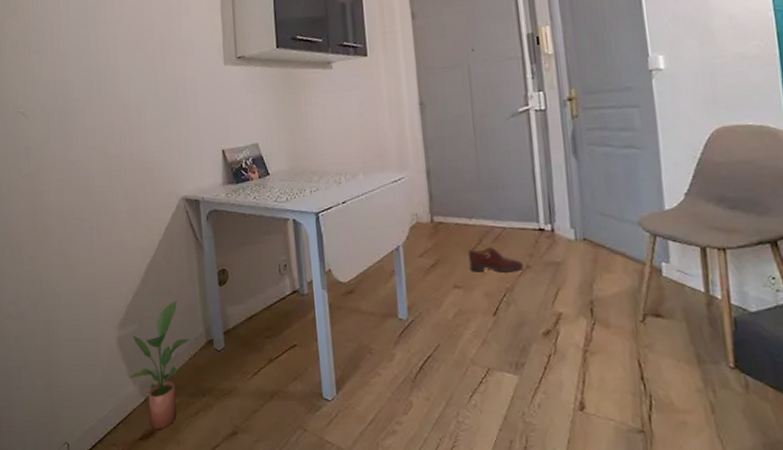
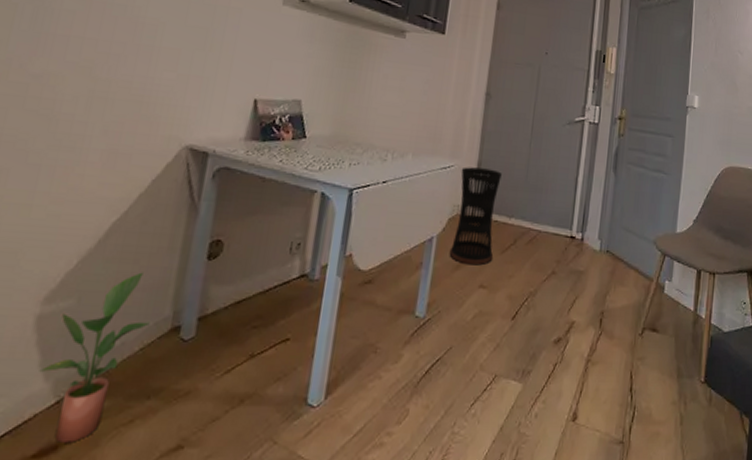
umbrella stand: none [411,175,461,268] -> present [449,167,502,266]
shoe: present [468,247,523,273] -> none [499,249,550,277]

